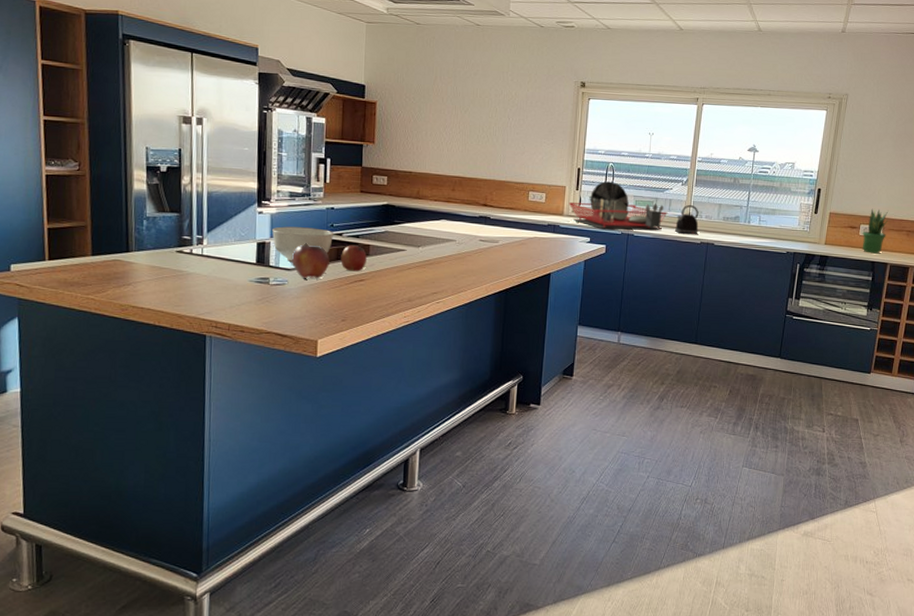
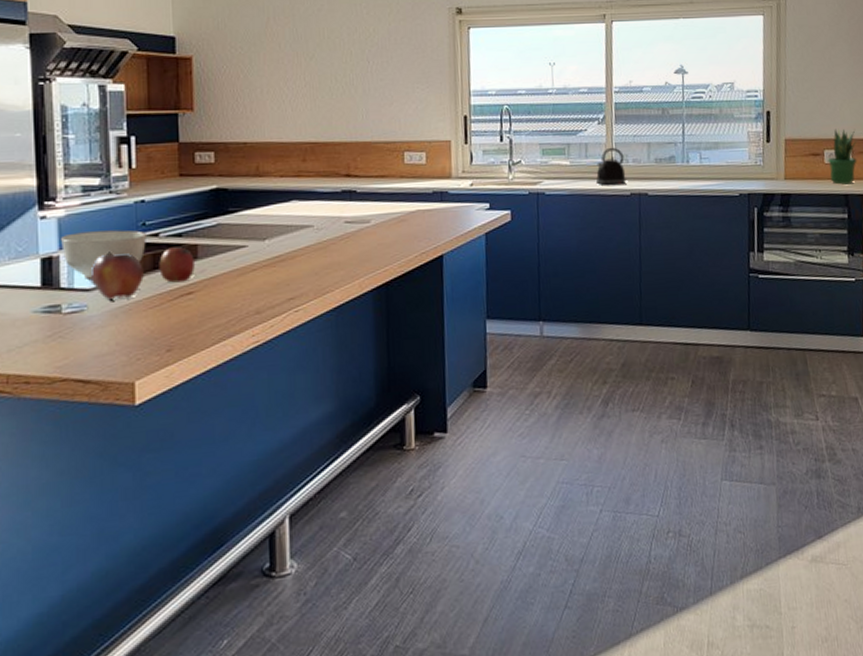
dish rack: present [568,181,668,231] -> none [456,129,585,191]

